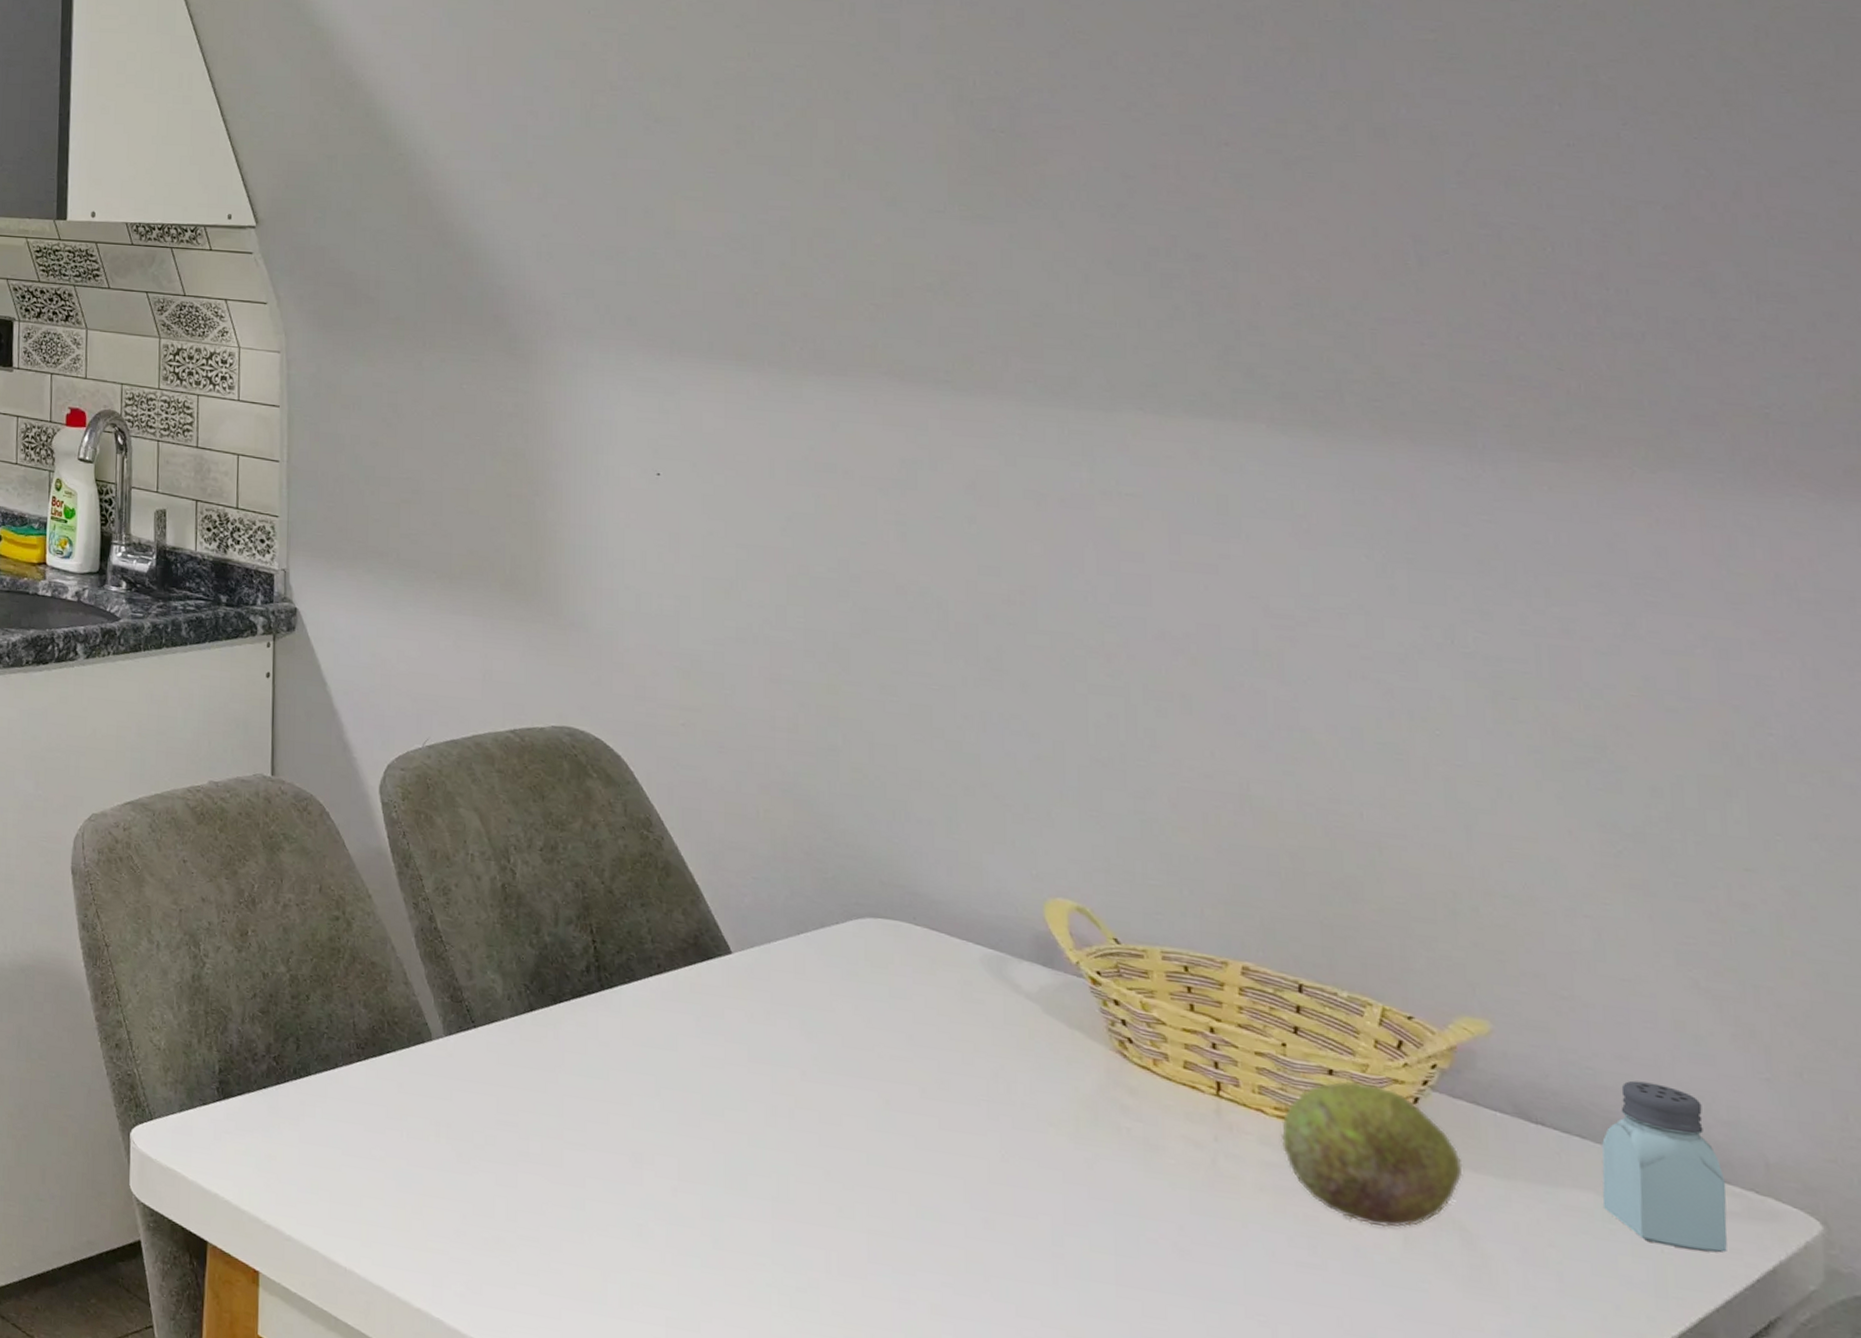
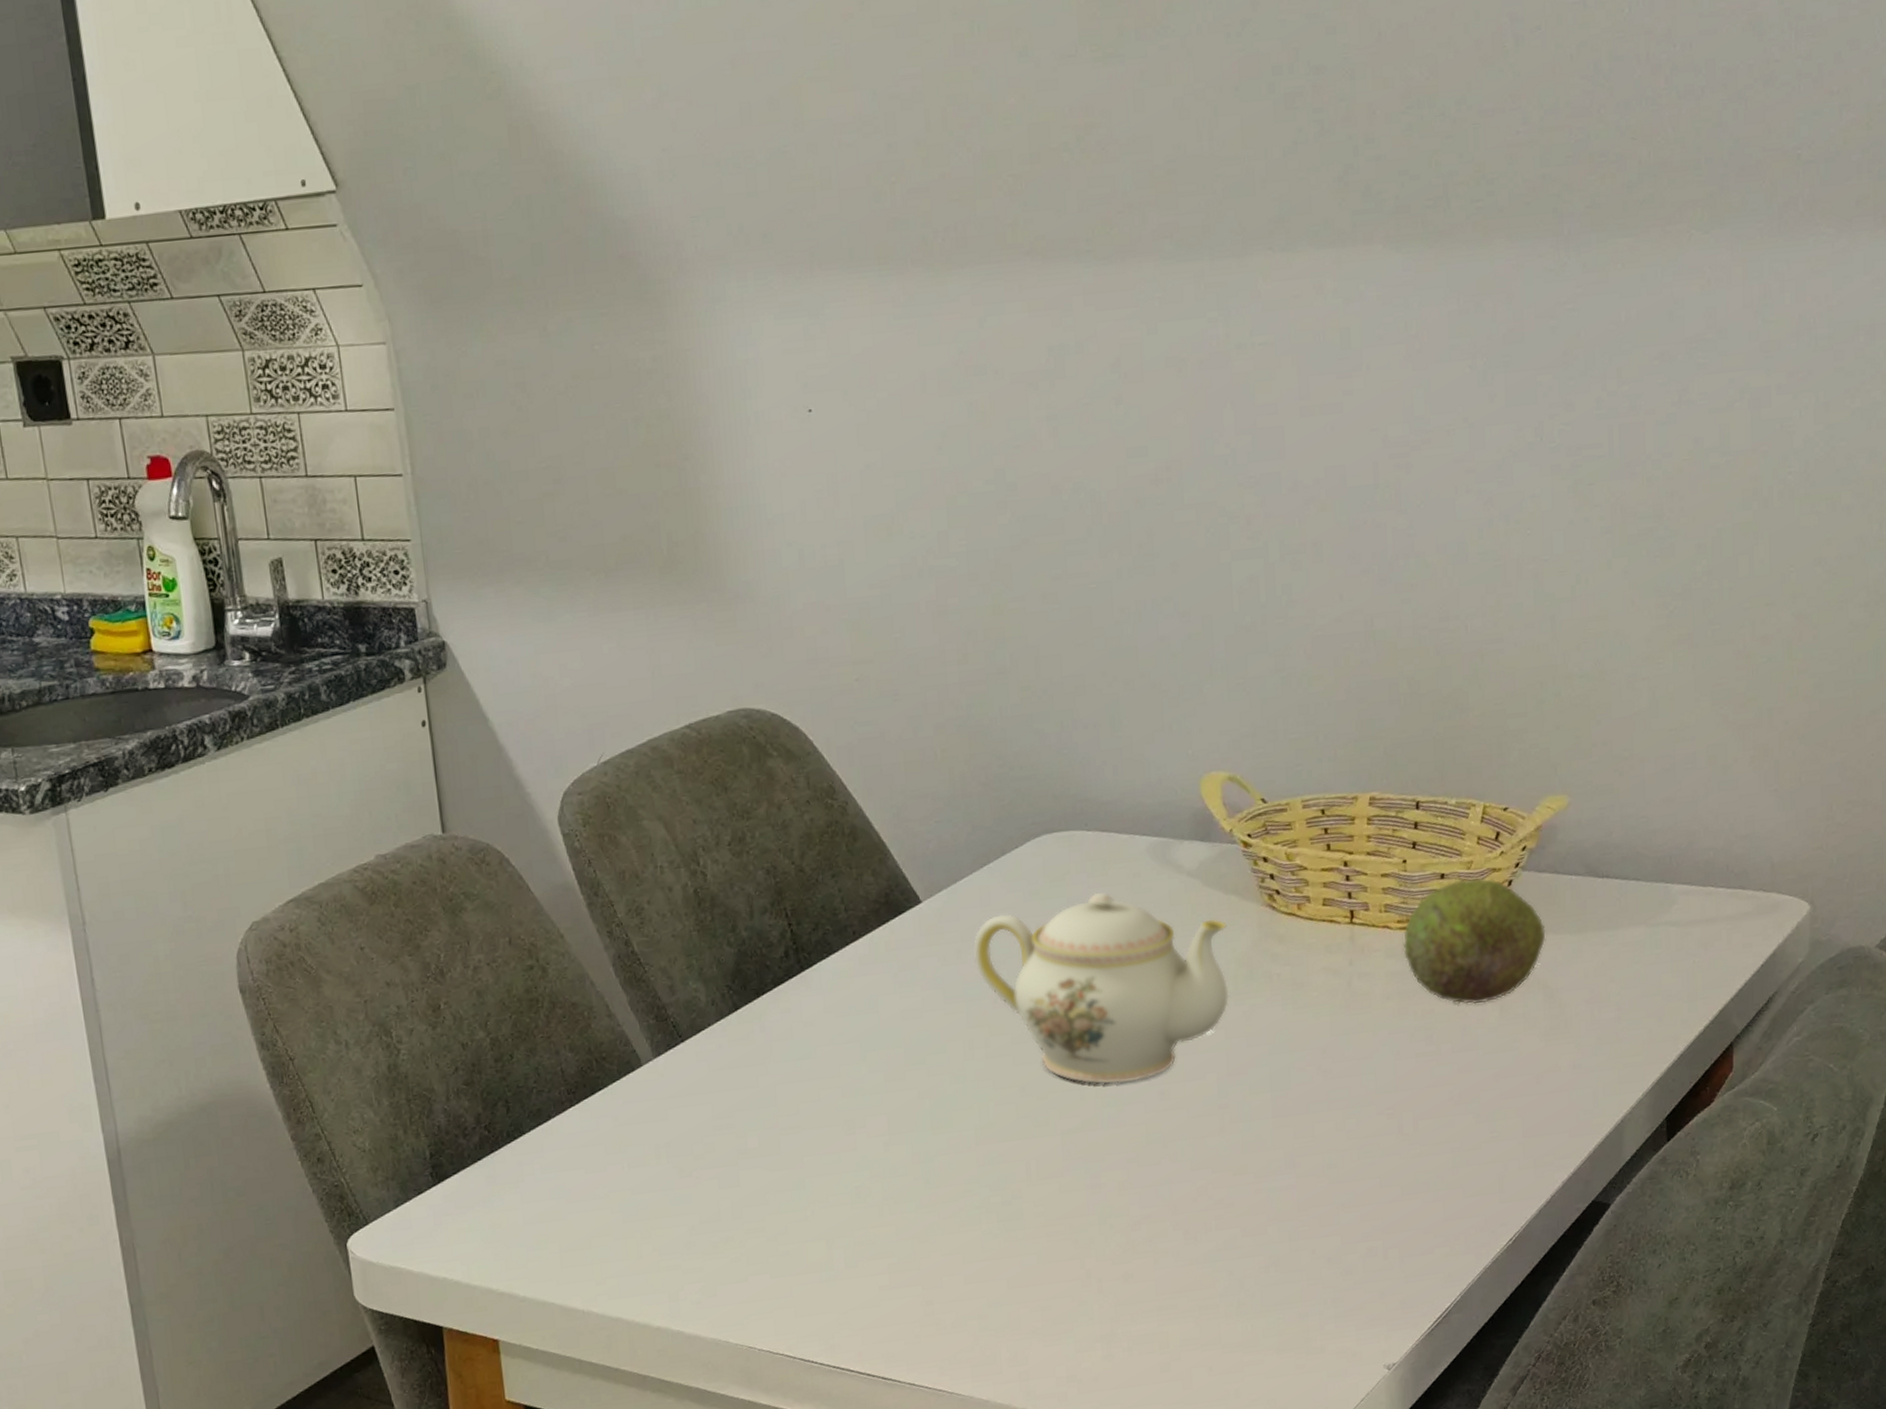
teapot: none [784,986,1069,1201] -> present [973,891,1230,1085]
saltshaker: present [1602,1080,1728,1253] -> none [1651,816,1742,956]

